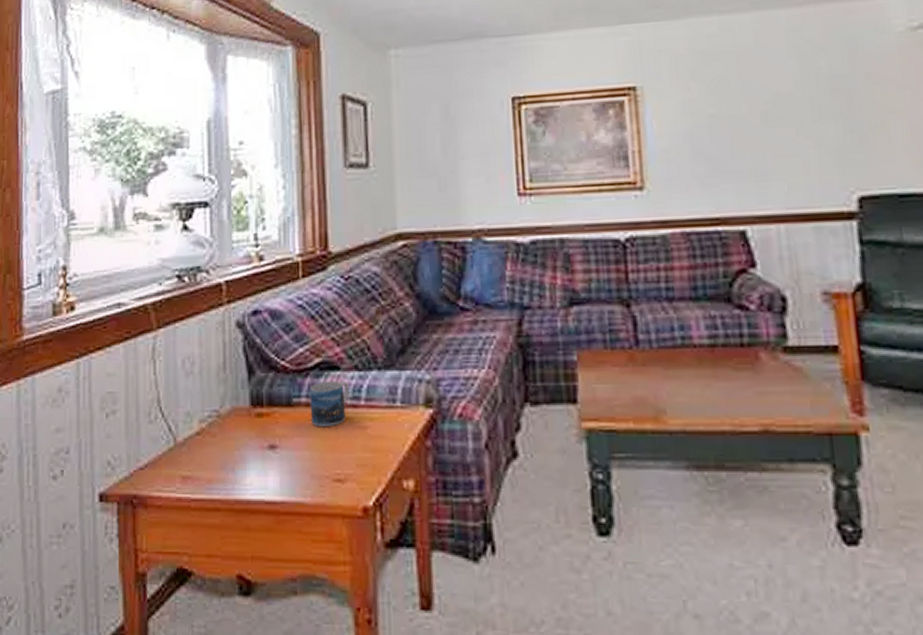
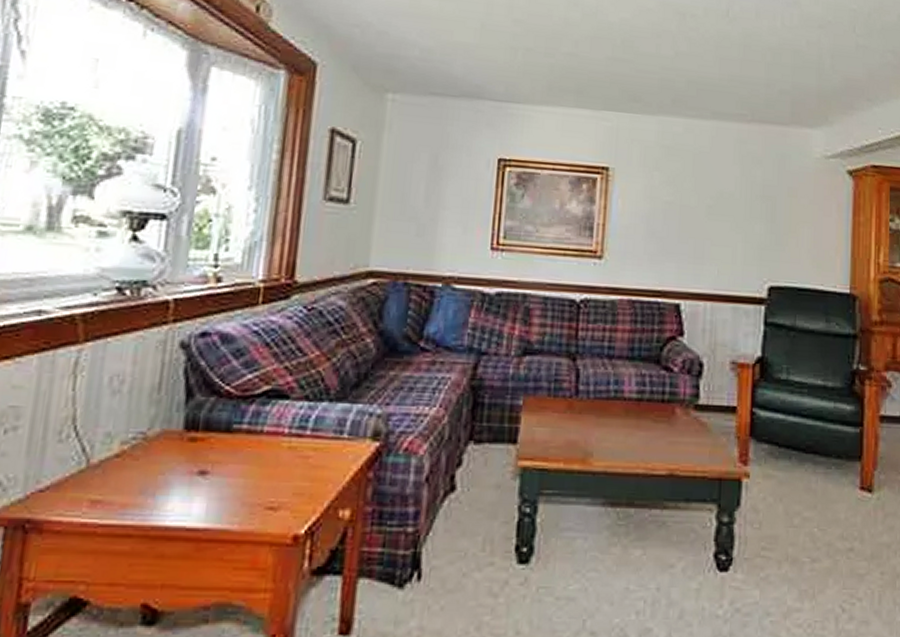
mug: present [309,380,349,428] -> none [250,408,297,456]

